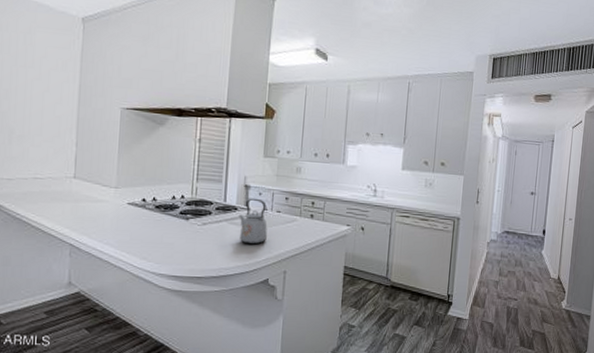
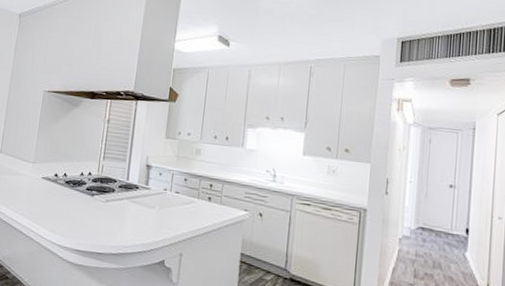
kettle: present [239,198,267,245] -> none [139,178,166,225]

